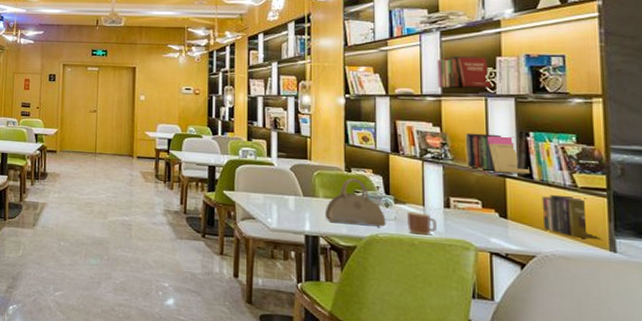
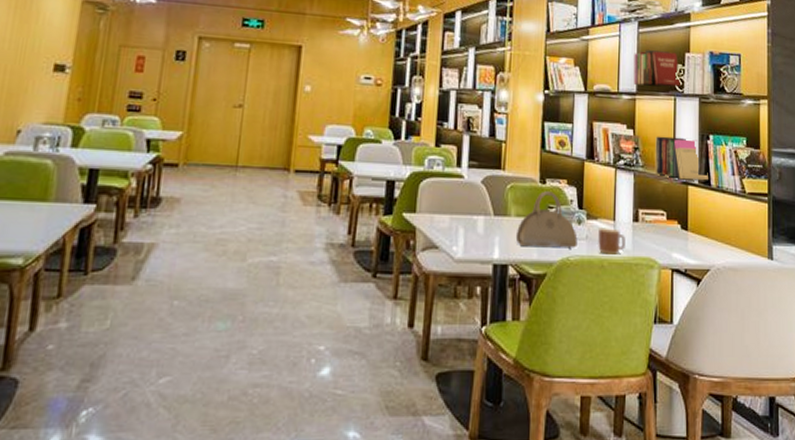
books: present [541,194,604,241] -> none [717,201,764,249]

